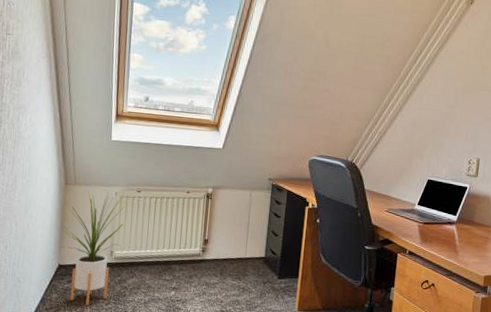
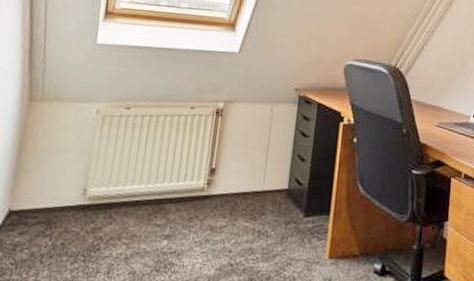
house plant: present [61,191,125,306] -> none [14,109,107,267]

